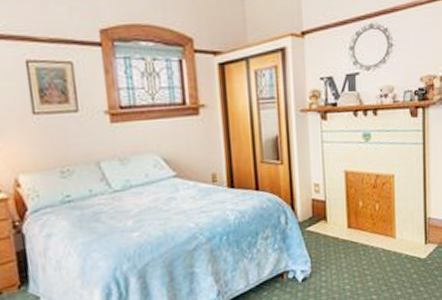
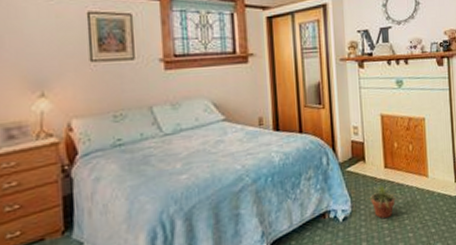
potted plant: none [326,244,364,281] -> present [365,183,400,219]

